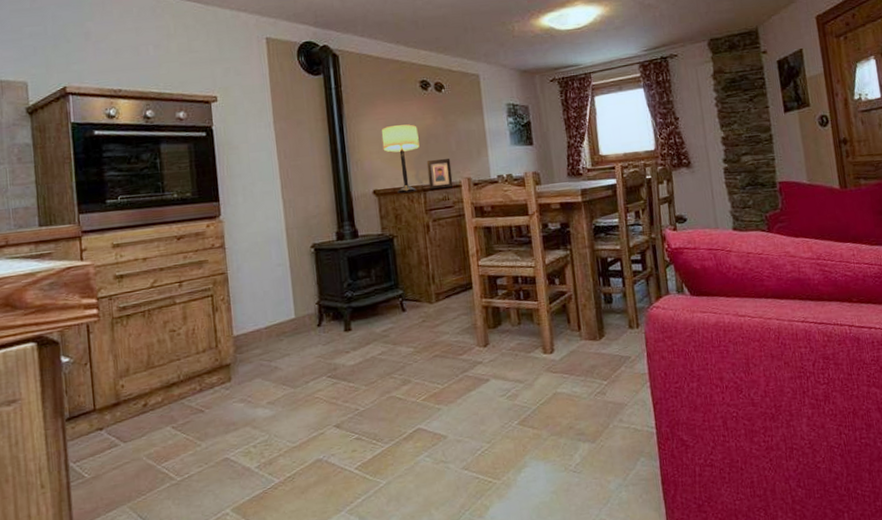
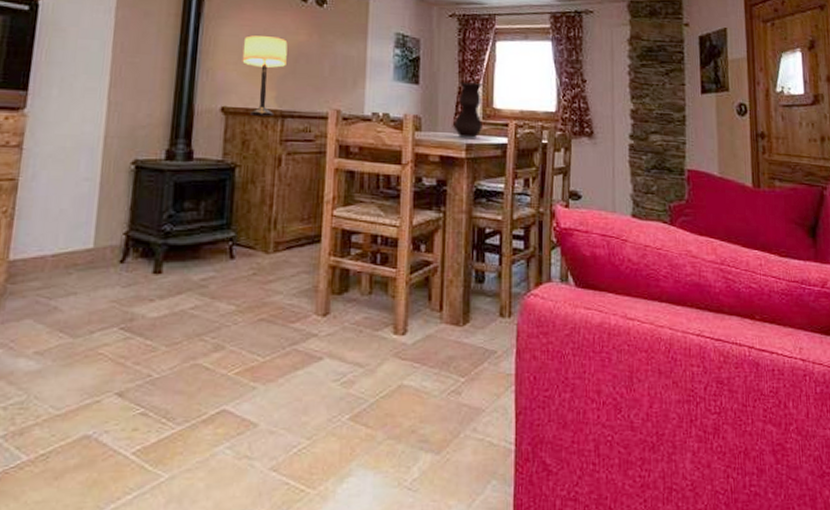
picture frame: present [426,159,454,191] -> none [289,83,320,120]
vase: none [567,135,593,186] -> present [453,81,484,139]

